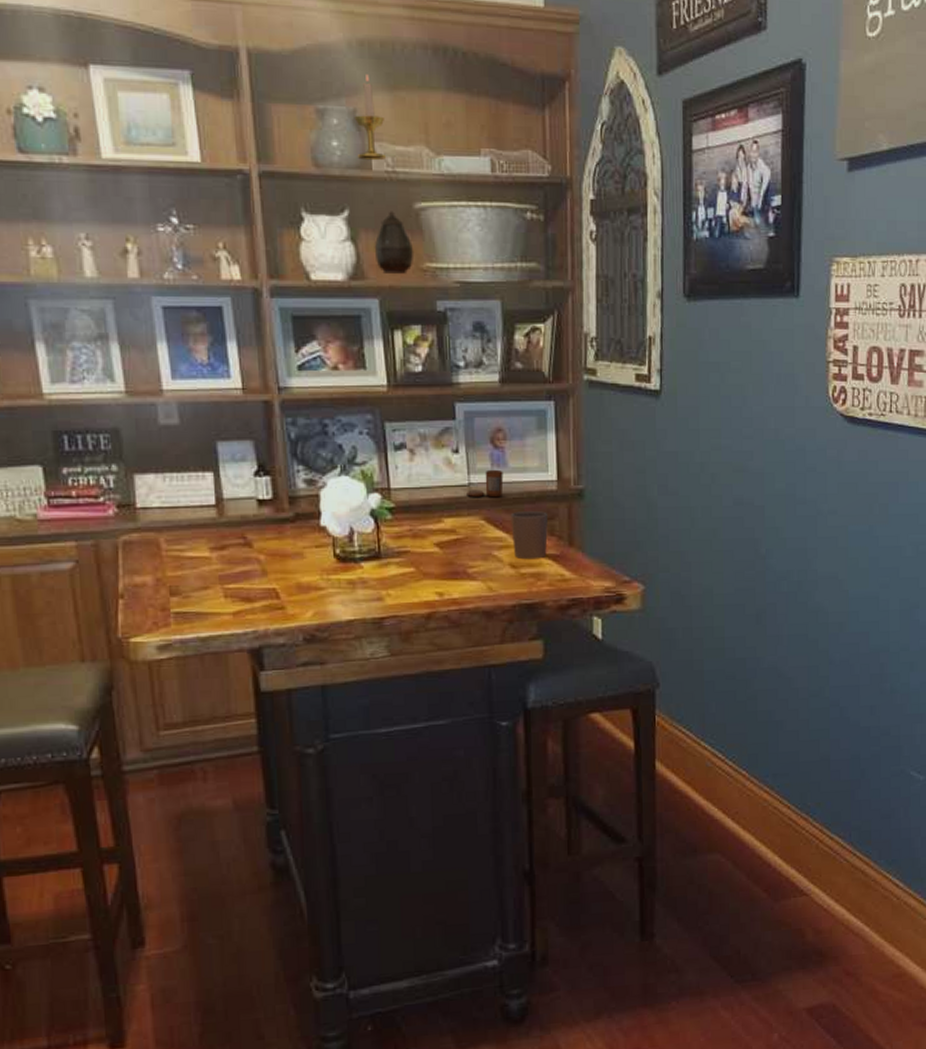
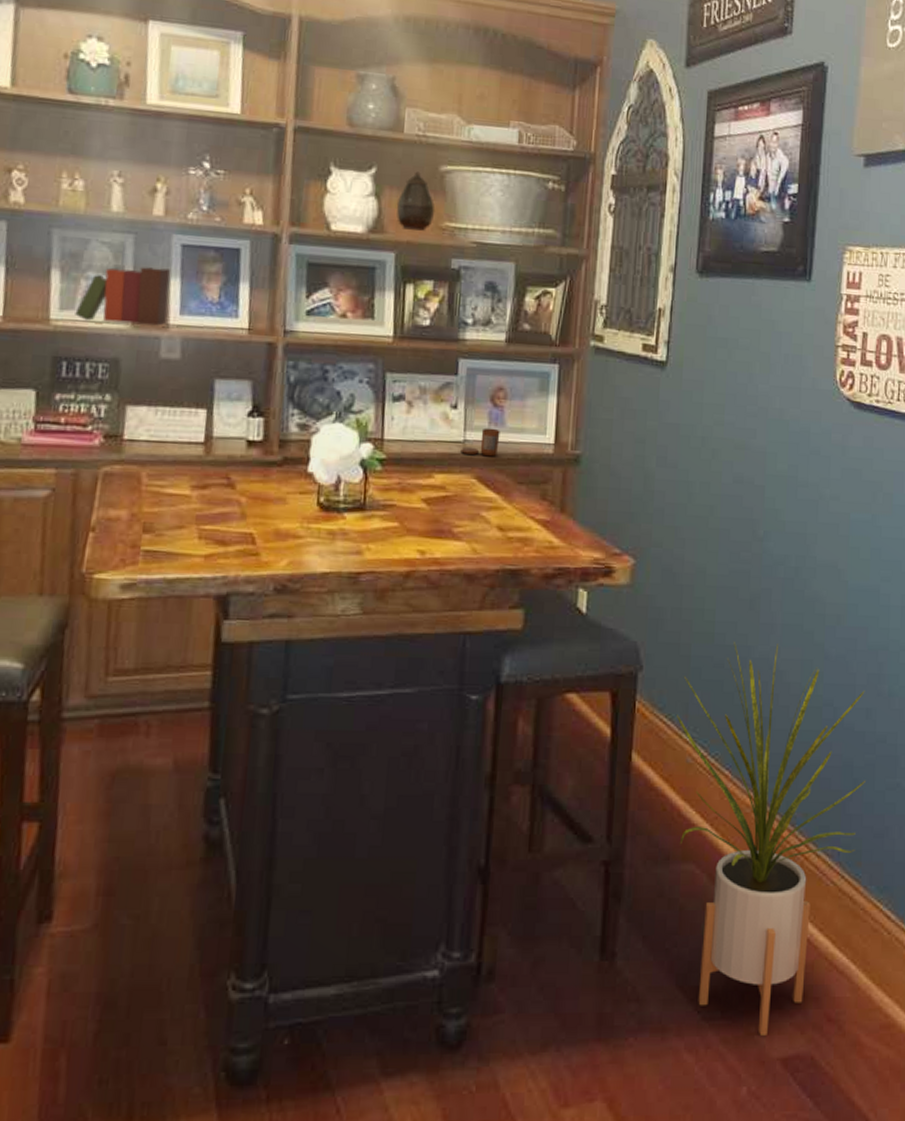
books: none [67,333,161,392] -> present [75,267,170,326]
candlestick: present [354,74,387,161] -> none [390,47,421,125]
mug: present [510,510,548,560] -> none [502,472,541,524]
house plant: none [694,653,873,991] -> present [677,642,867,1036]

